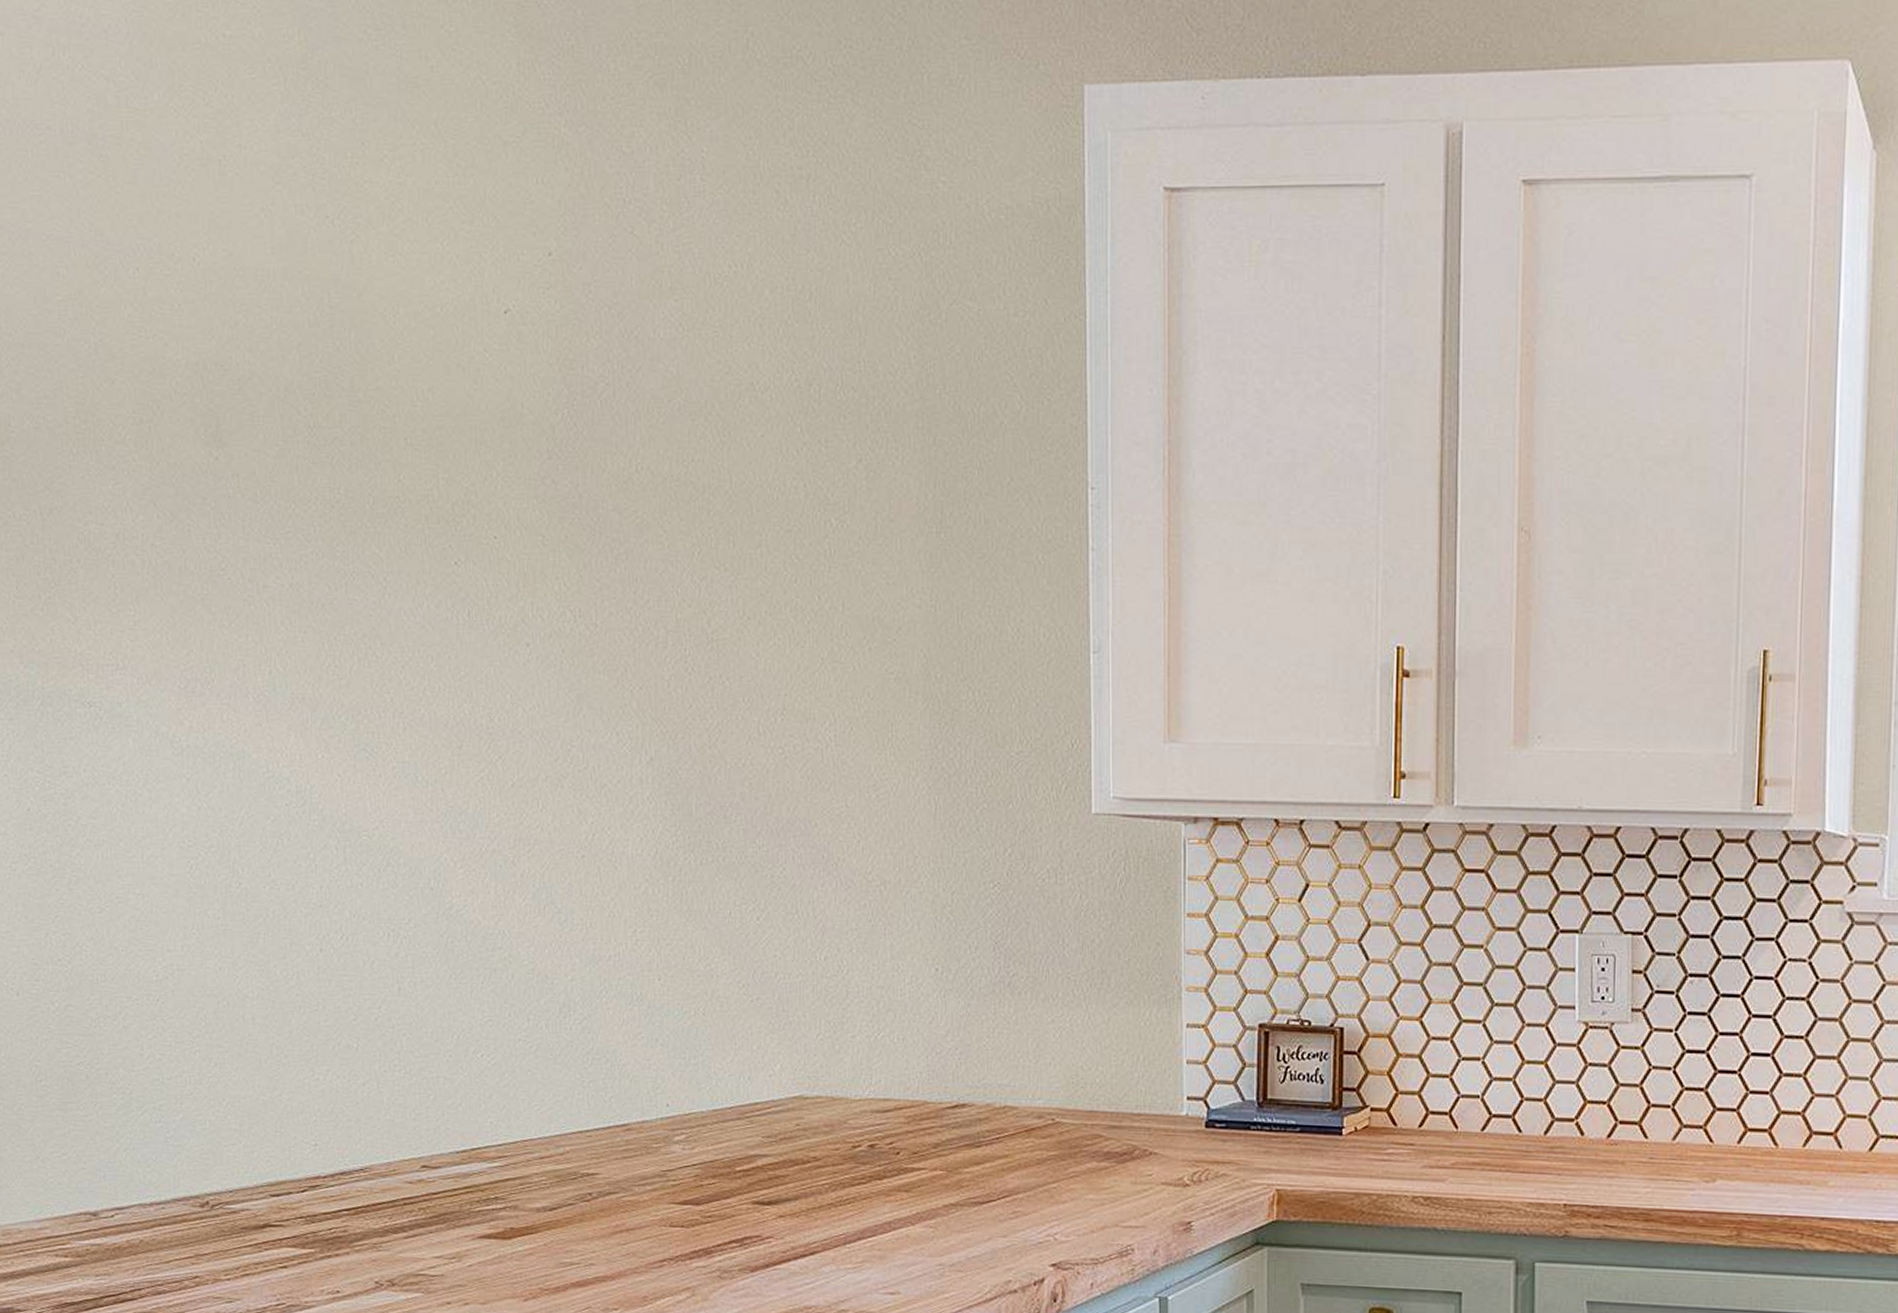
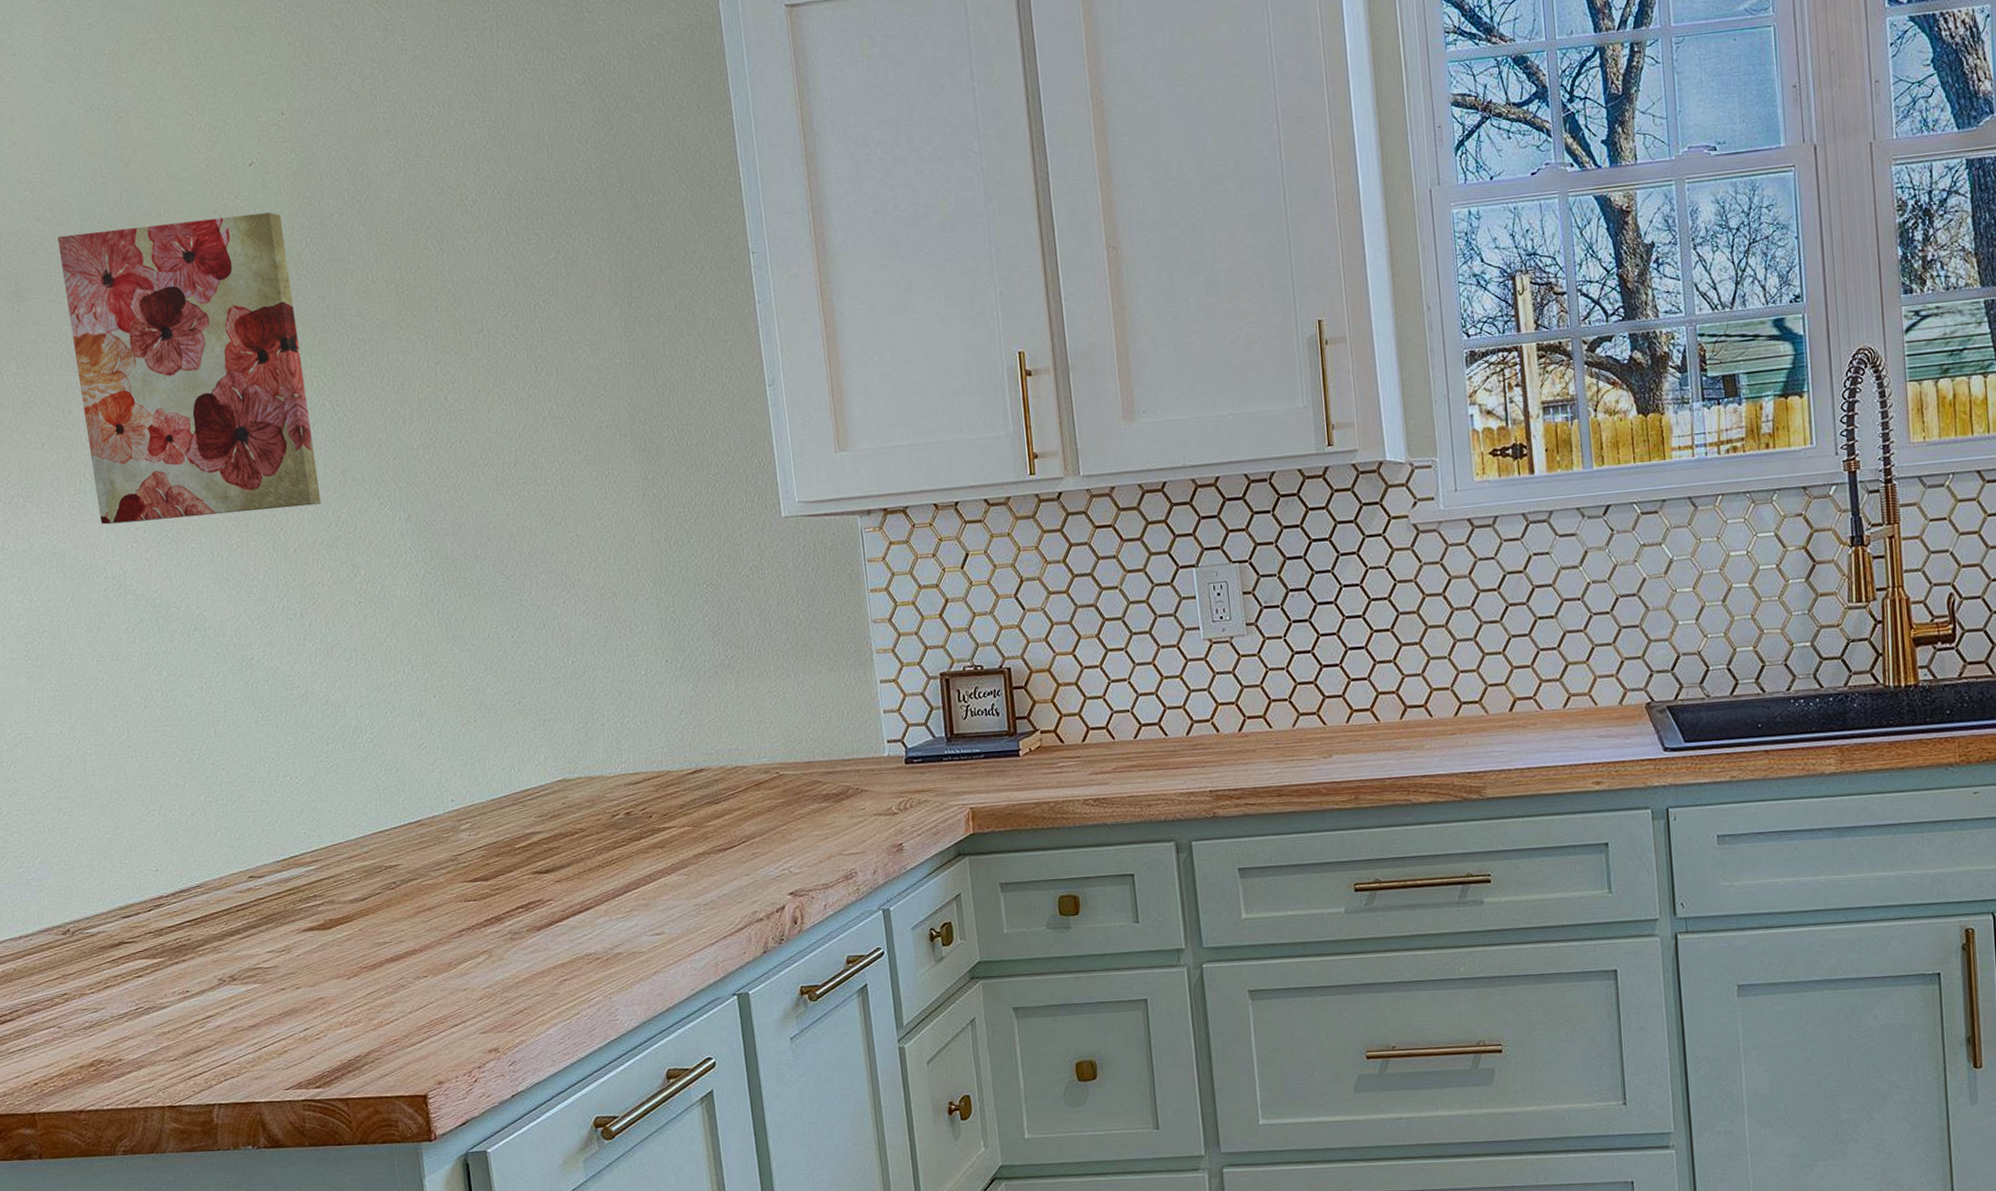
wall art: none [270,372,550,733] -> present [58,212,321,525]

